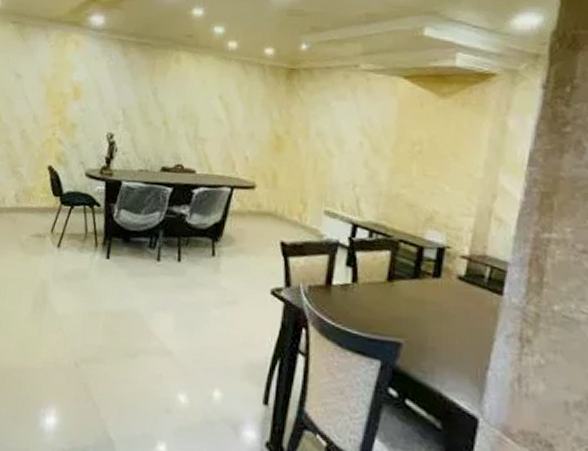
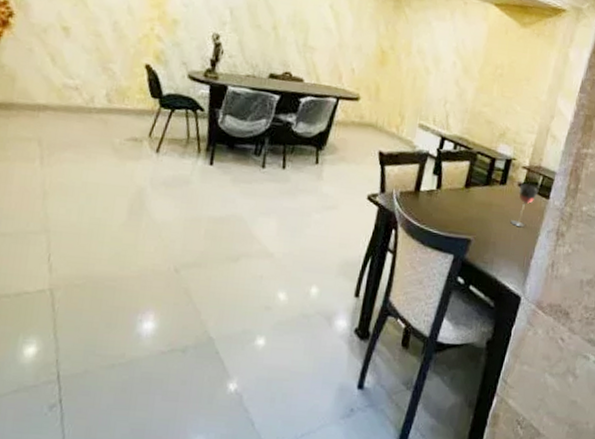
wineglass: none [452,276,487,331] -> present [510,183,539,228]

